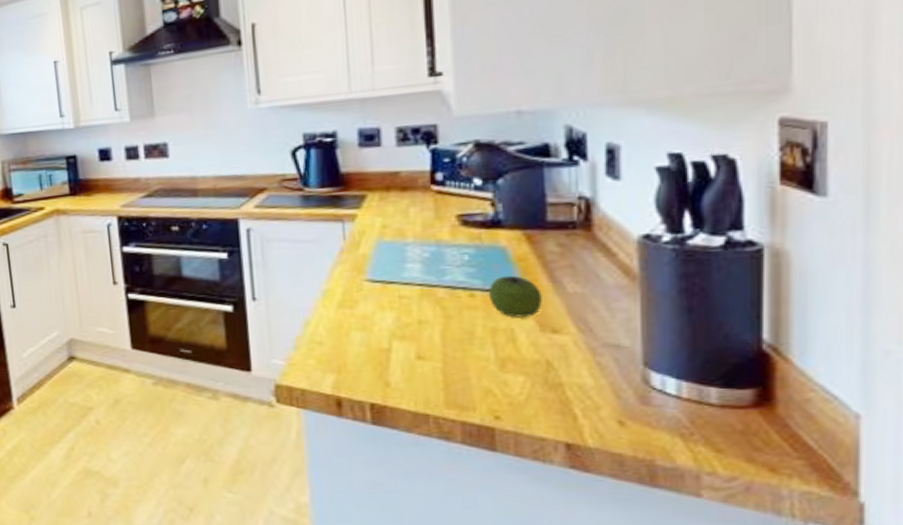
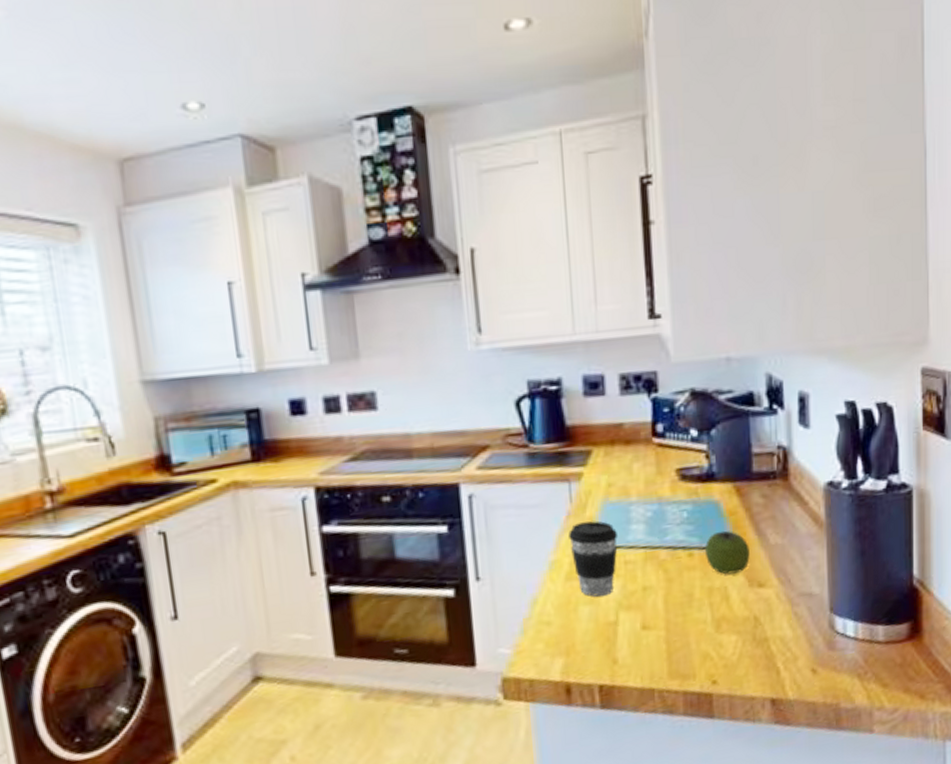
coffee cup: none [342,257,393,326] -> present [569,520,619,597]

